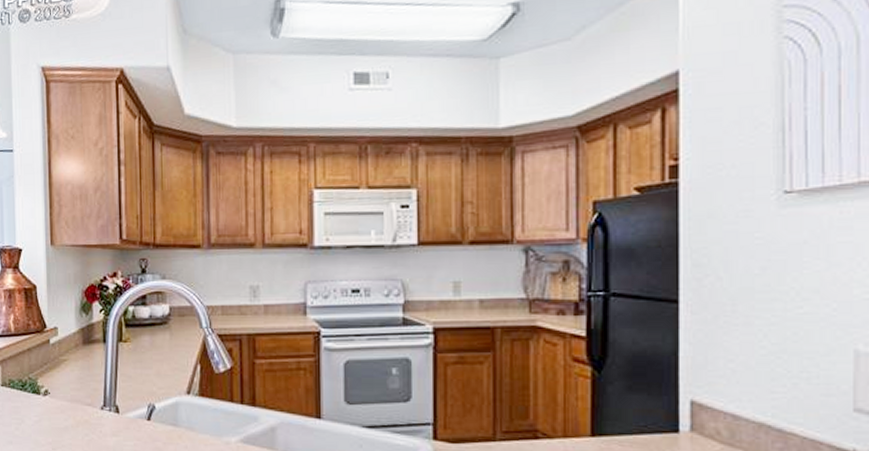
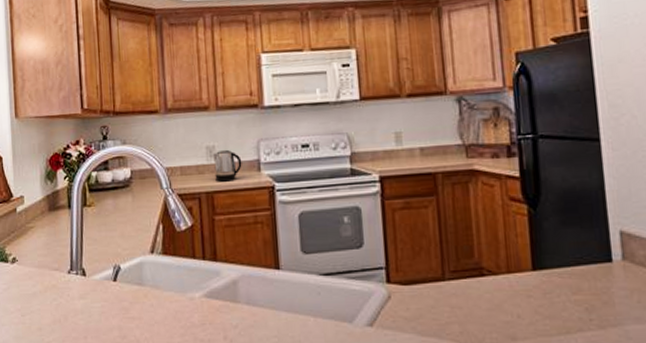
kettle: none [256,290,287,324] -> present [212,149,242,182]

